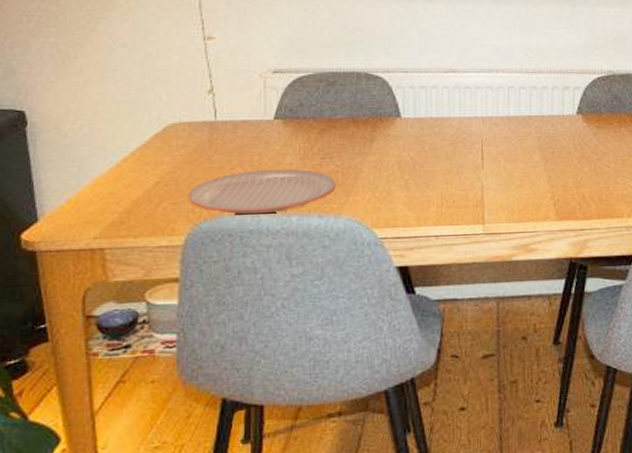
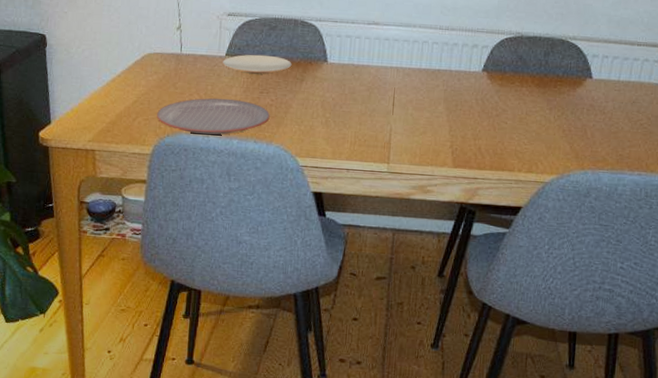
plate: none [271,115,358,138] -> present [223,54,292,74]

